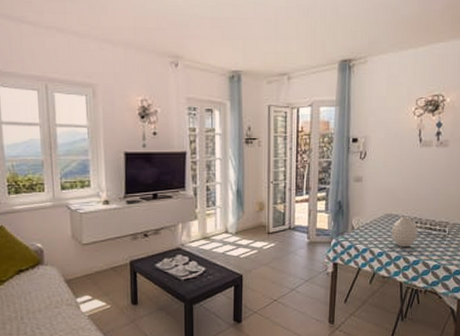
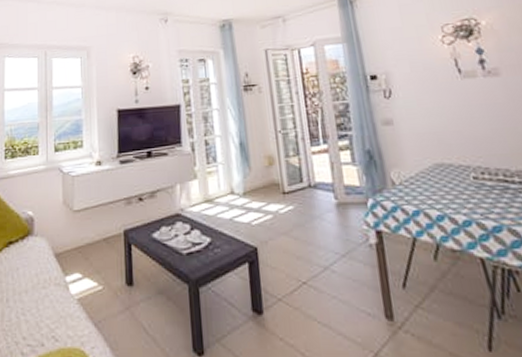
vase: present [392,216,418,248] -> none [448,165,490,208]

